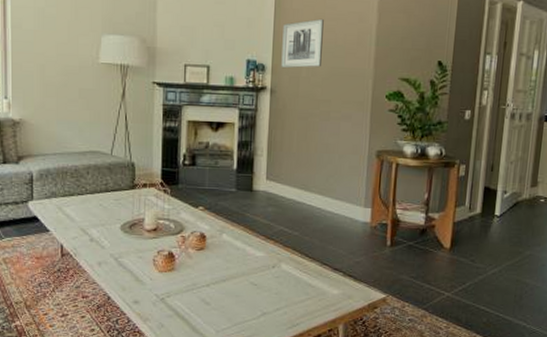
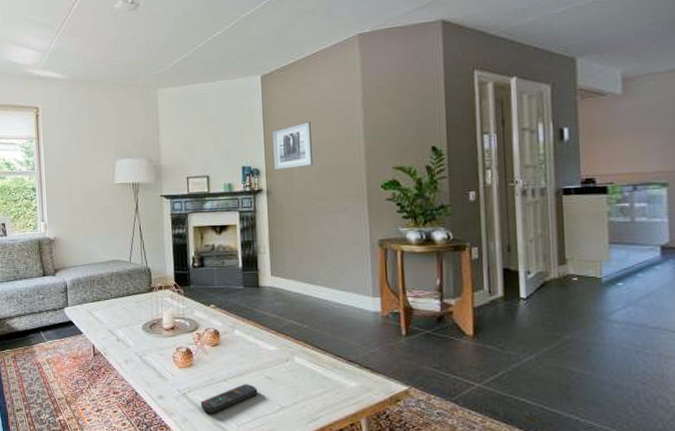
remote control: none [179,290,241,320] -> present [200,384,258,414]

